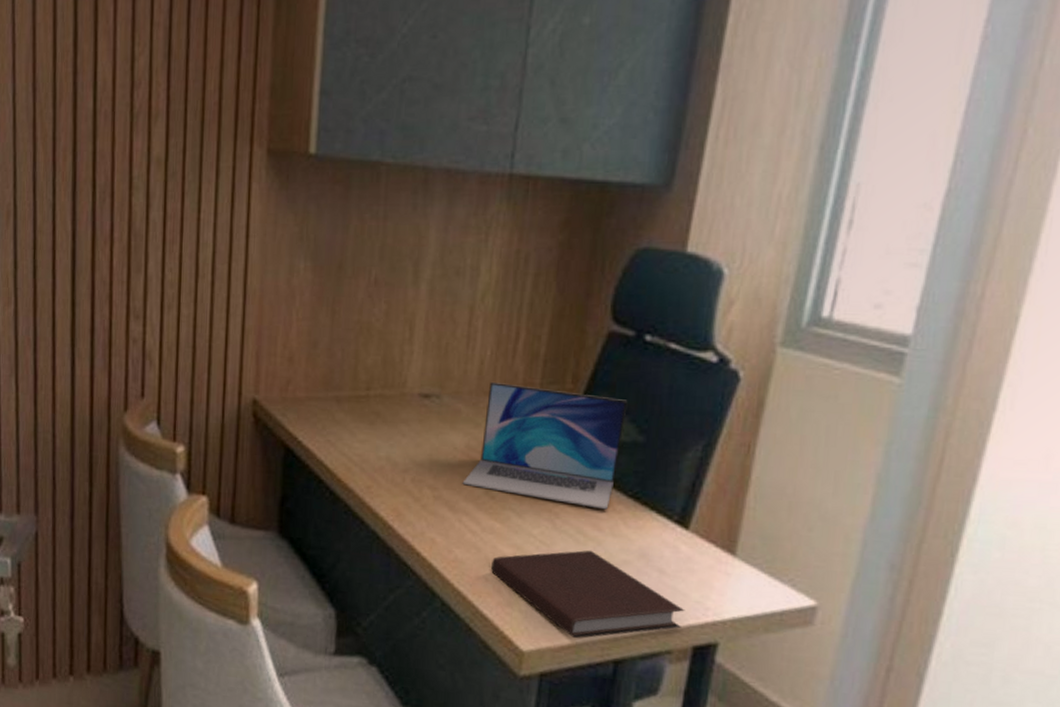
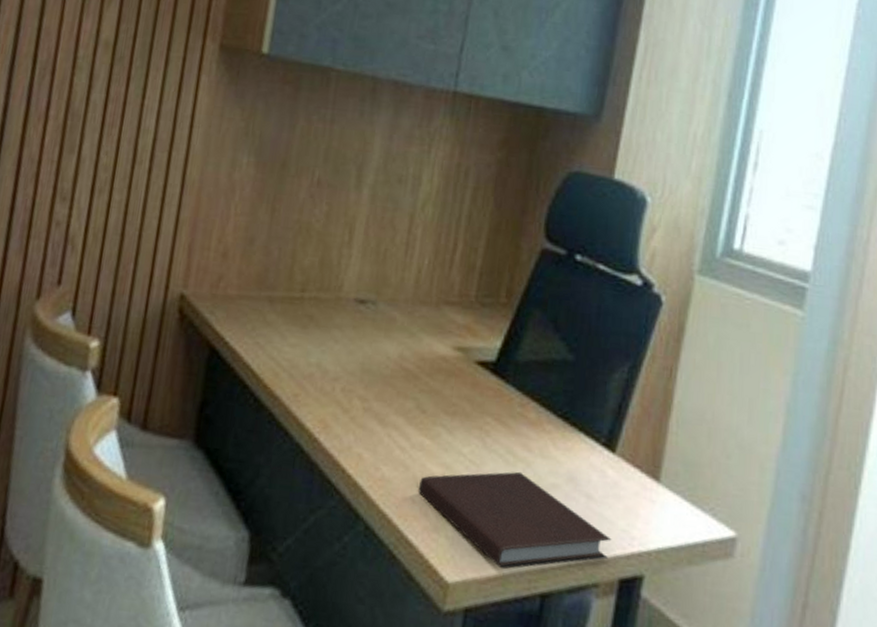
laptop: present [462,382,628,510] -> none [393,292,559,430]

